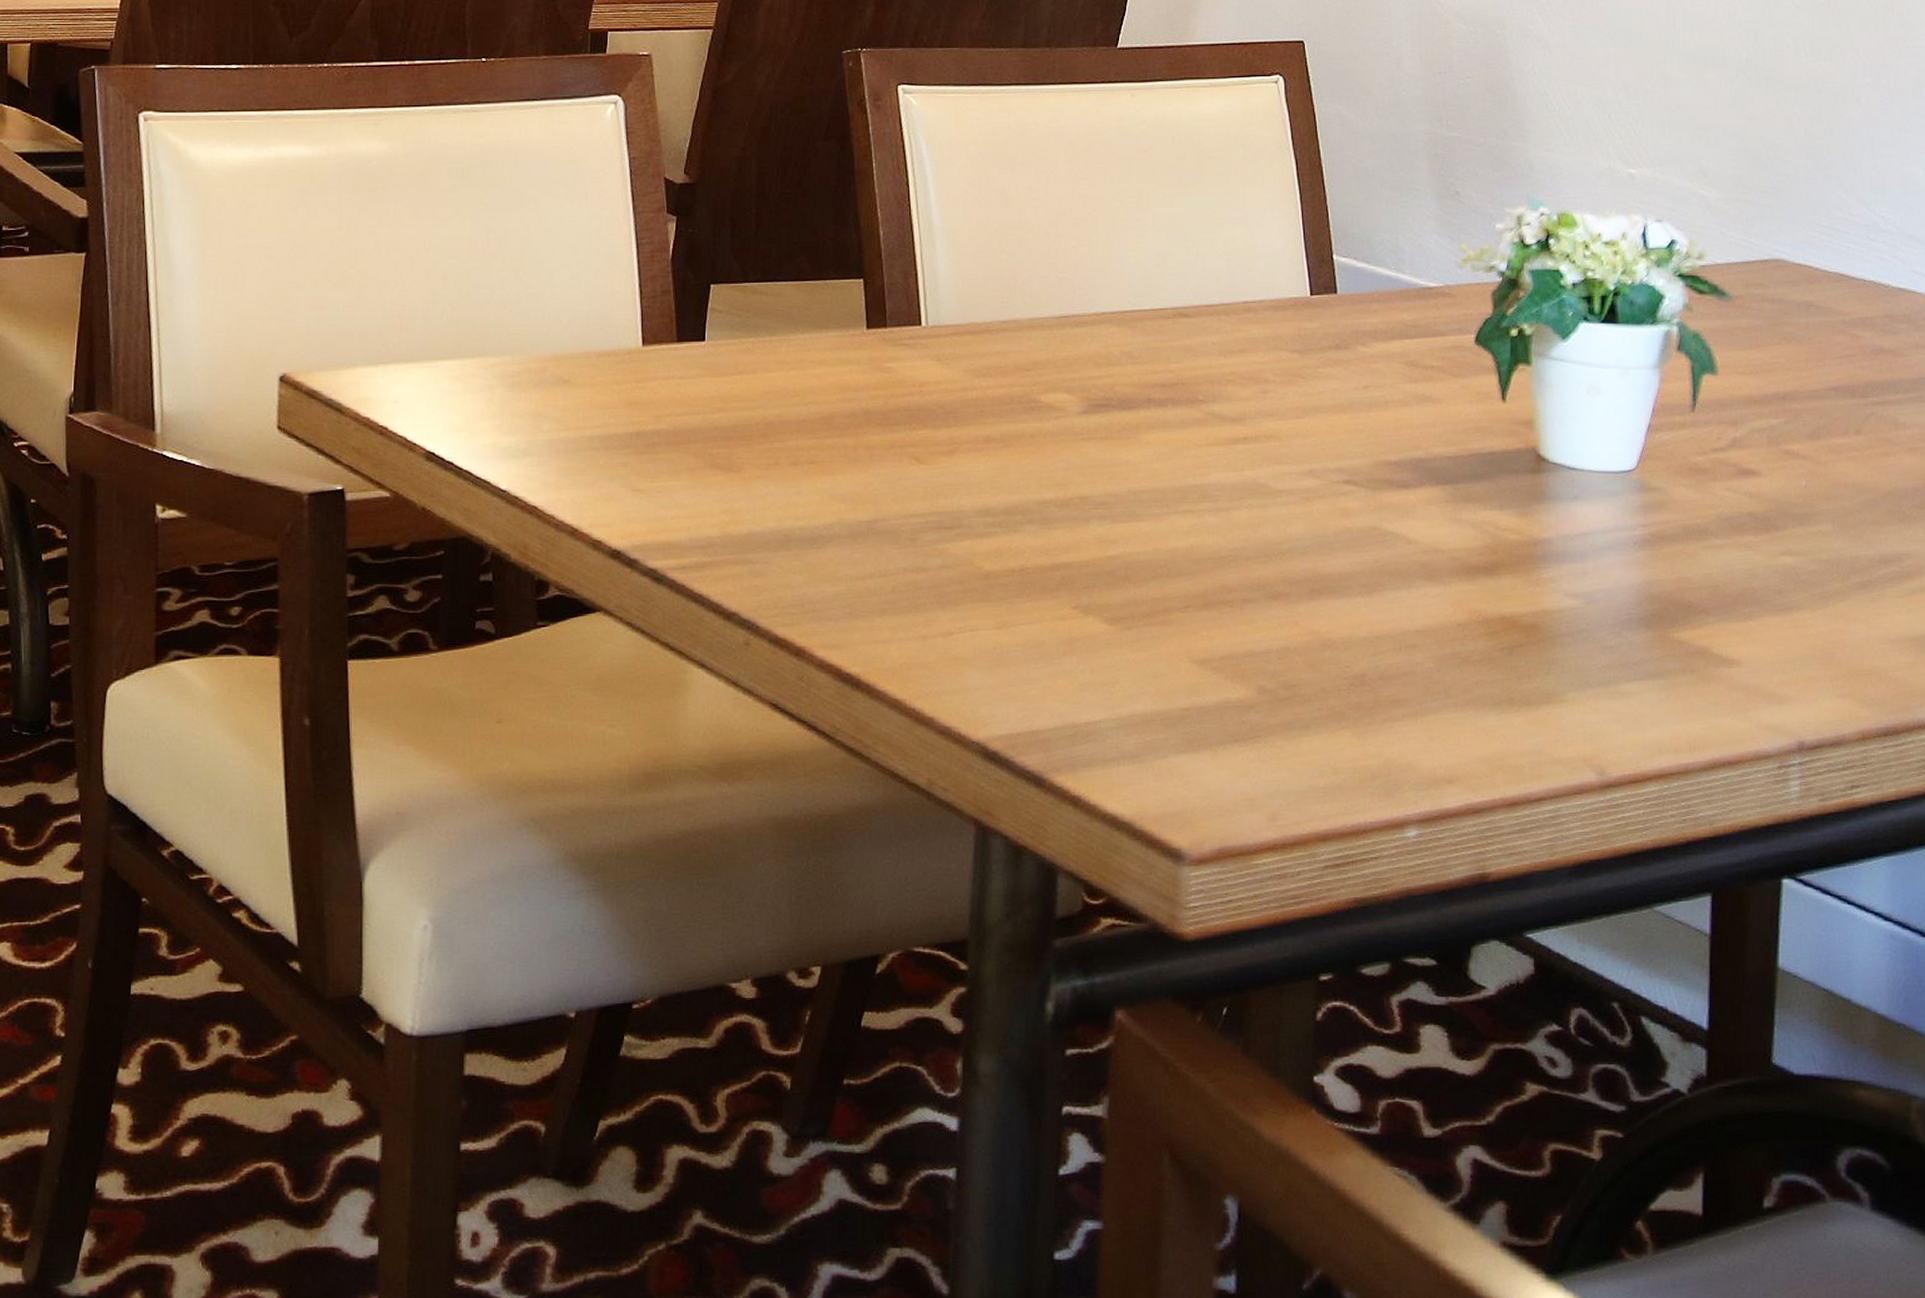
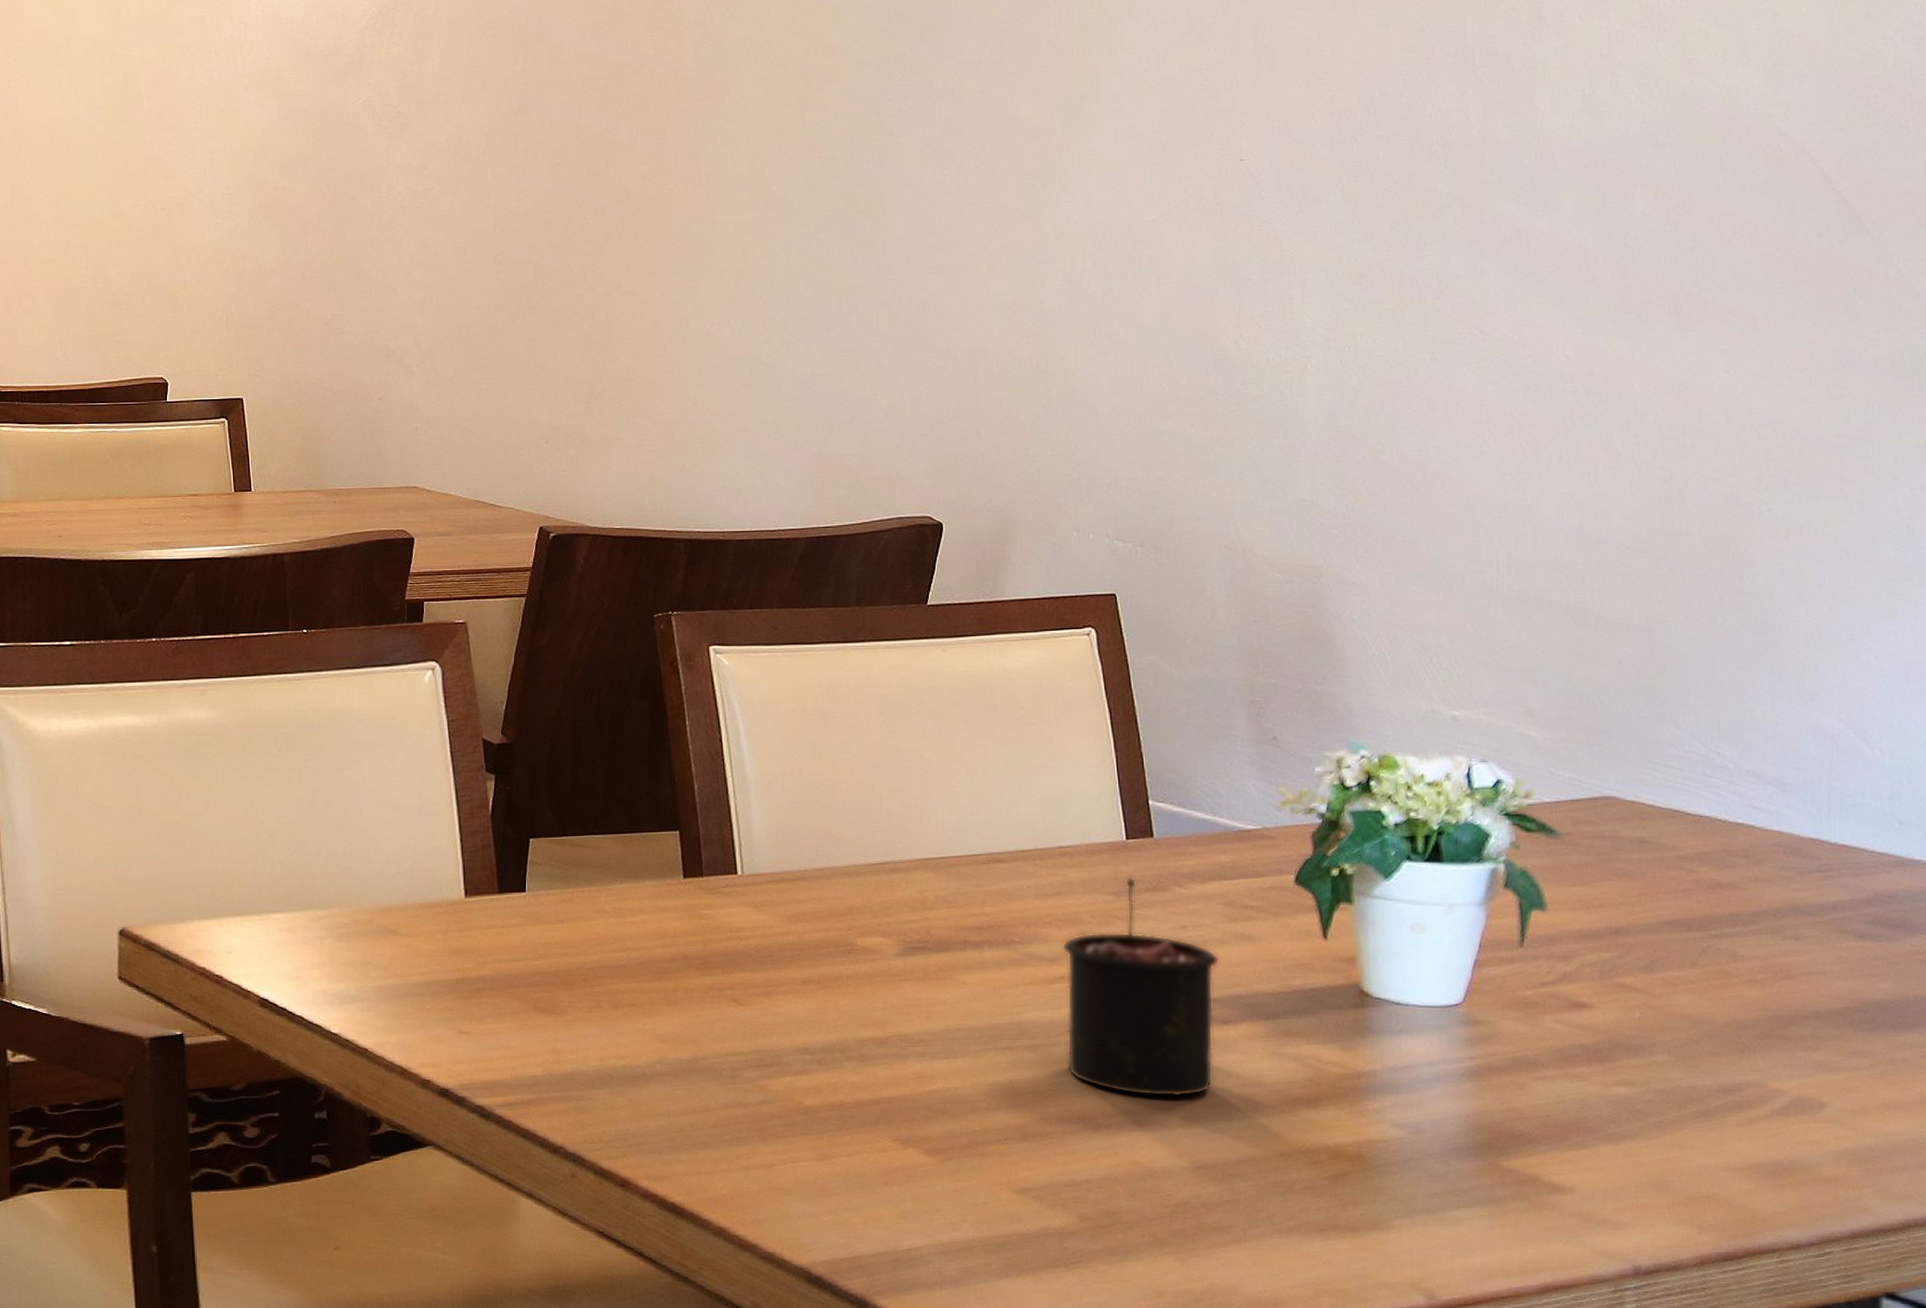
candle: none [1245,334,1401,564] -> present [1062,877,1220,1097]

